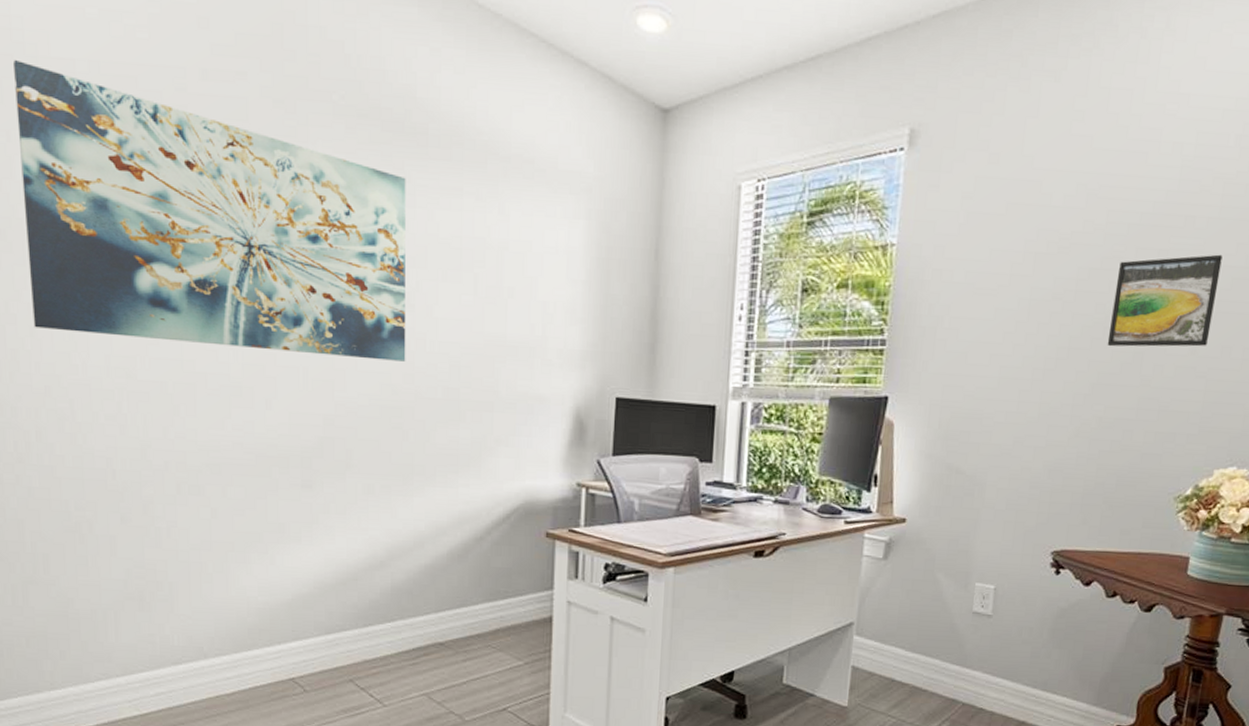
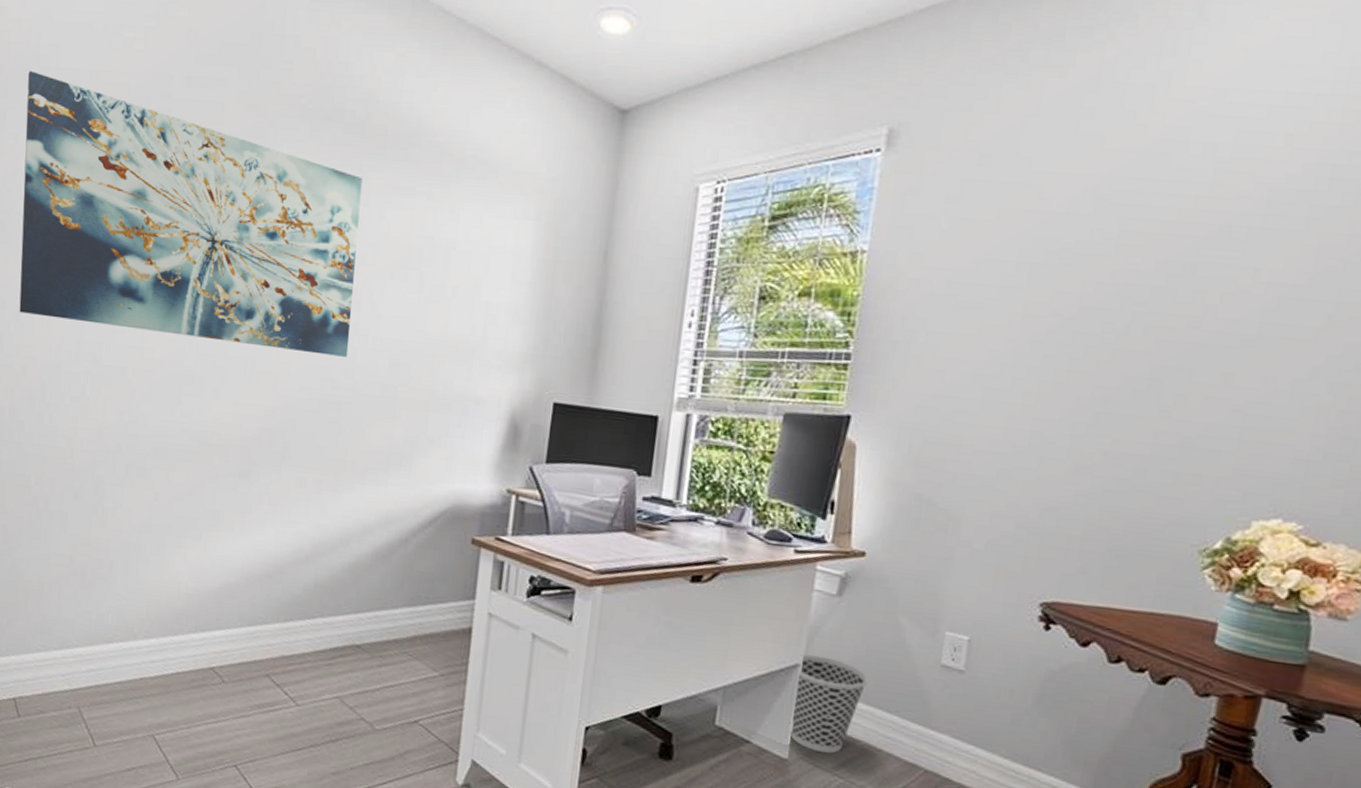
wastebasket: none [847,613,913,698] -> present [789,654,868,754]
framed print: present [1107,254,1223,347] -> none [1116,269,1267,376]

